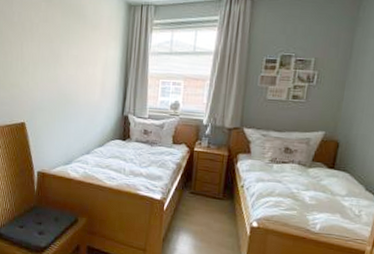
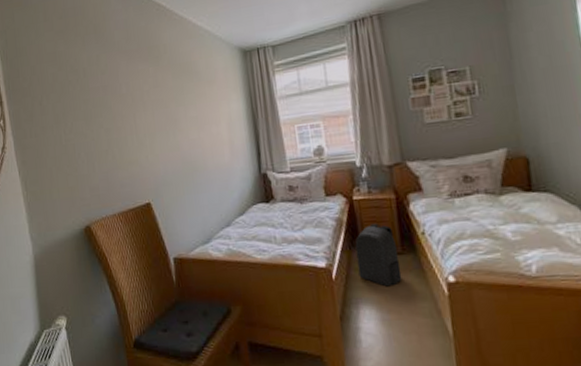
backpack: none [185,172,220,222] -> present [355,223,402,287]

